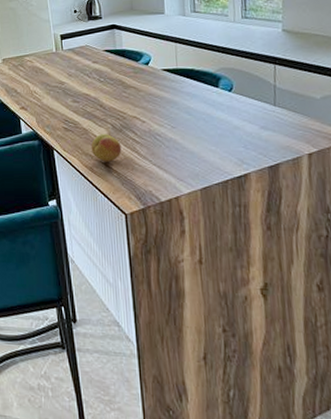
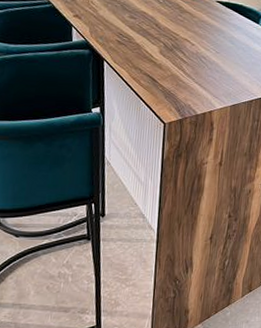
fruit: present [91,133,122,162] -> none [141,50,170,77]

